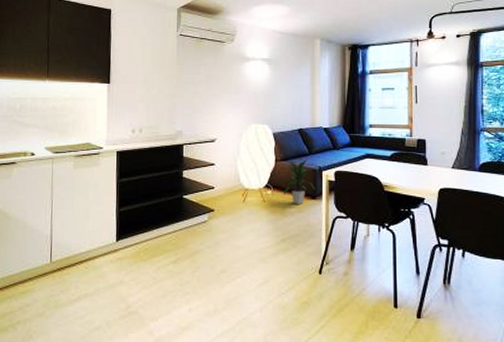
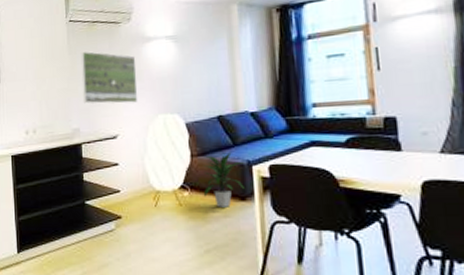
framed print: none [187,63,236,112] -> present [80,51,138,104]

